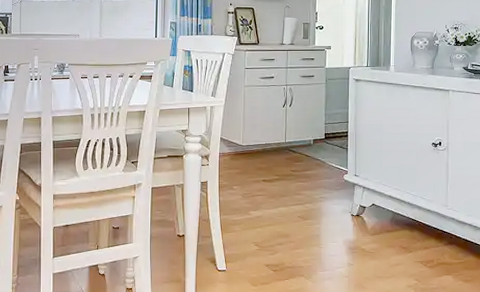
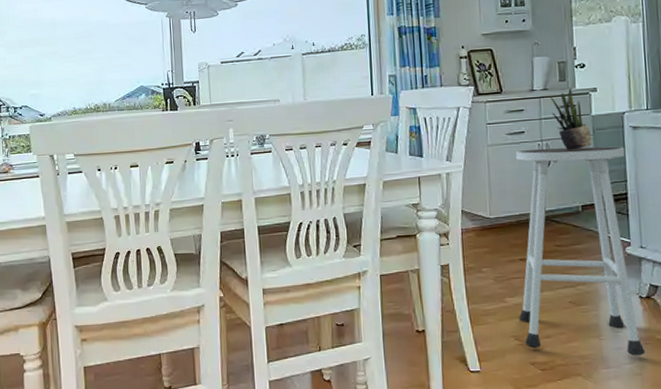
stool: none [260,91,353,262] -> present [515,146,646,356]
potted plant: none [296,44,325,95] -> present [550,87,592,150]

